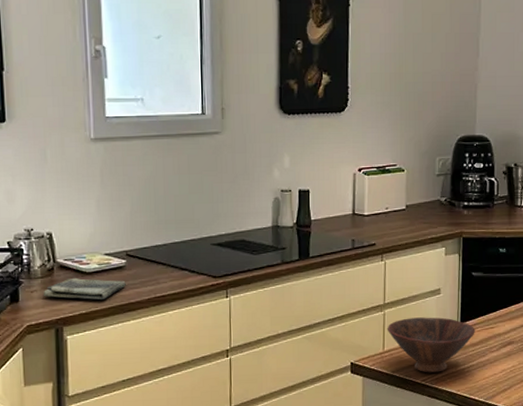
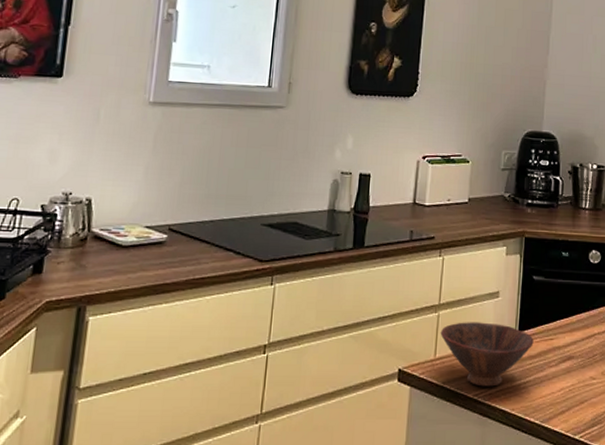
dish towel: present [43,277,126,300] -> none [70,250,164,277]

